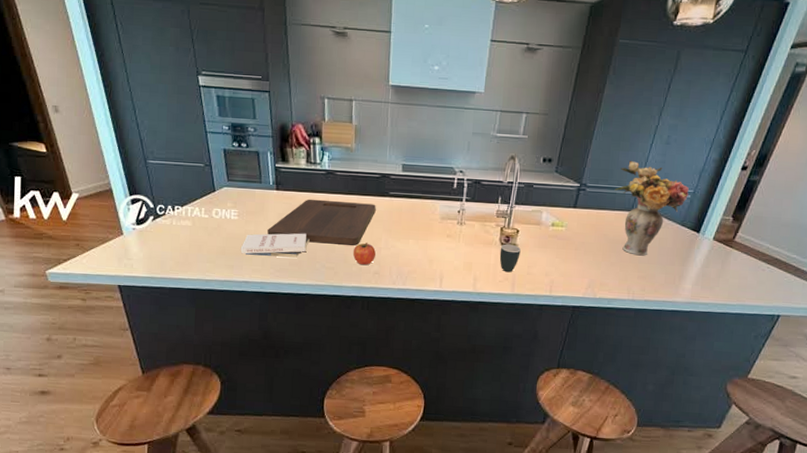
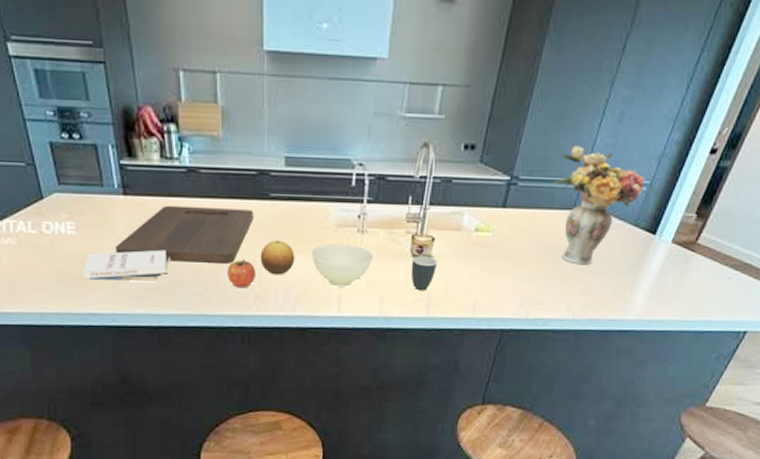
fruit: none [379,228,407,256] -> present [260,240,295,275]
bowl: none [420,232,470,268] -> present [311,243,374,287]

